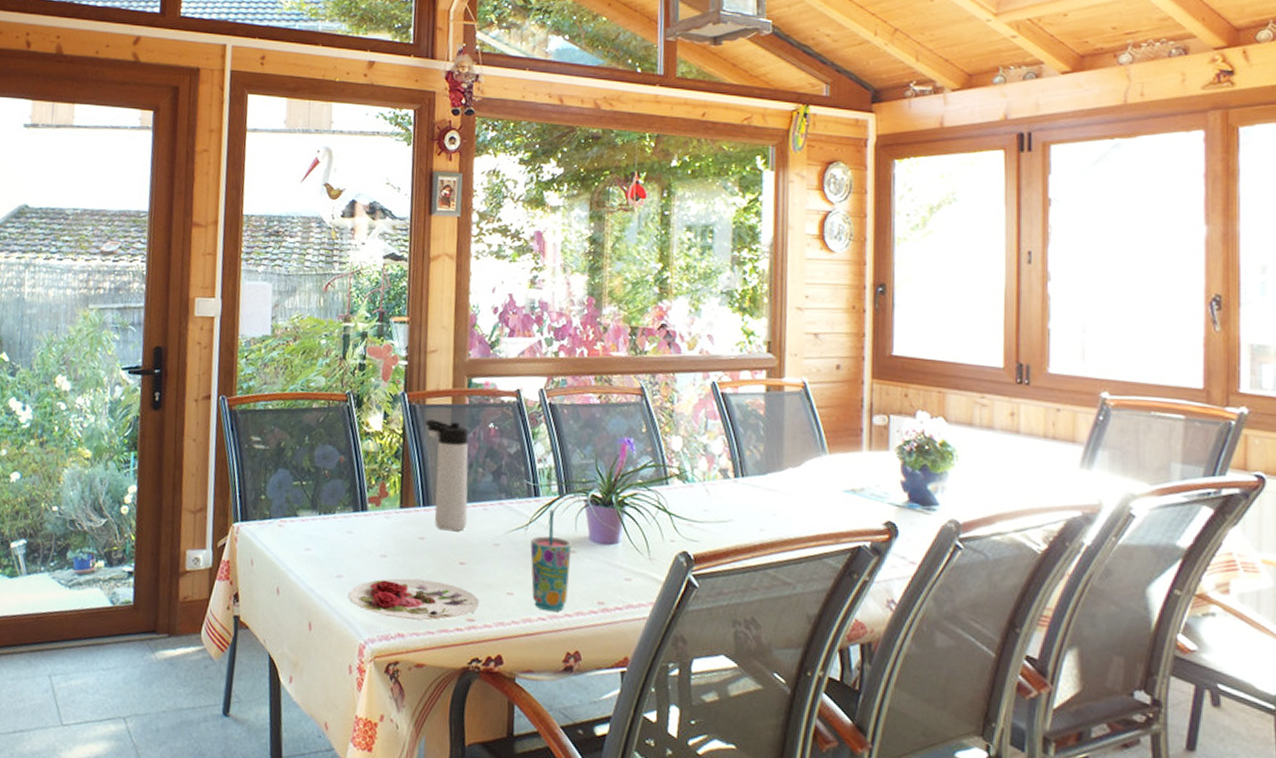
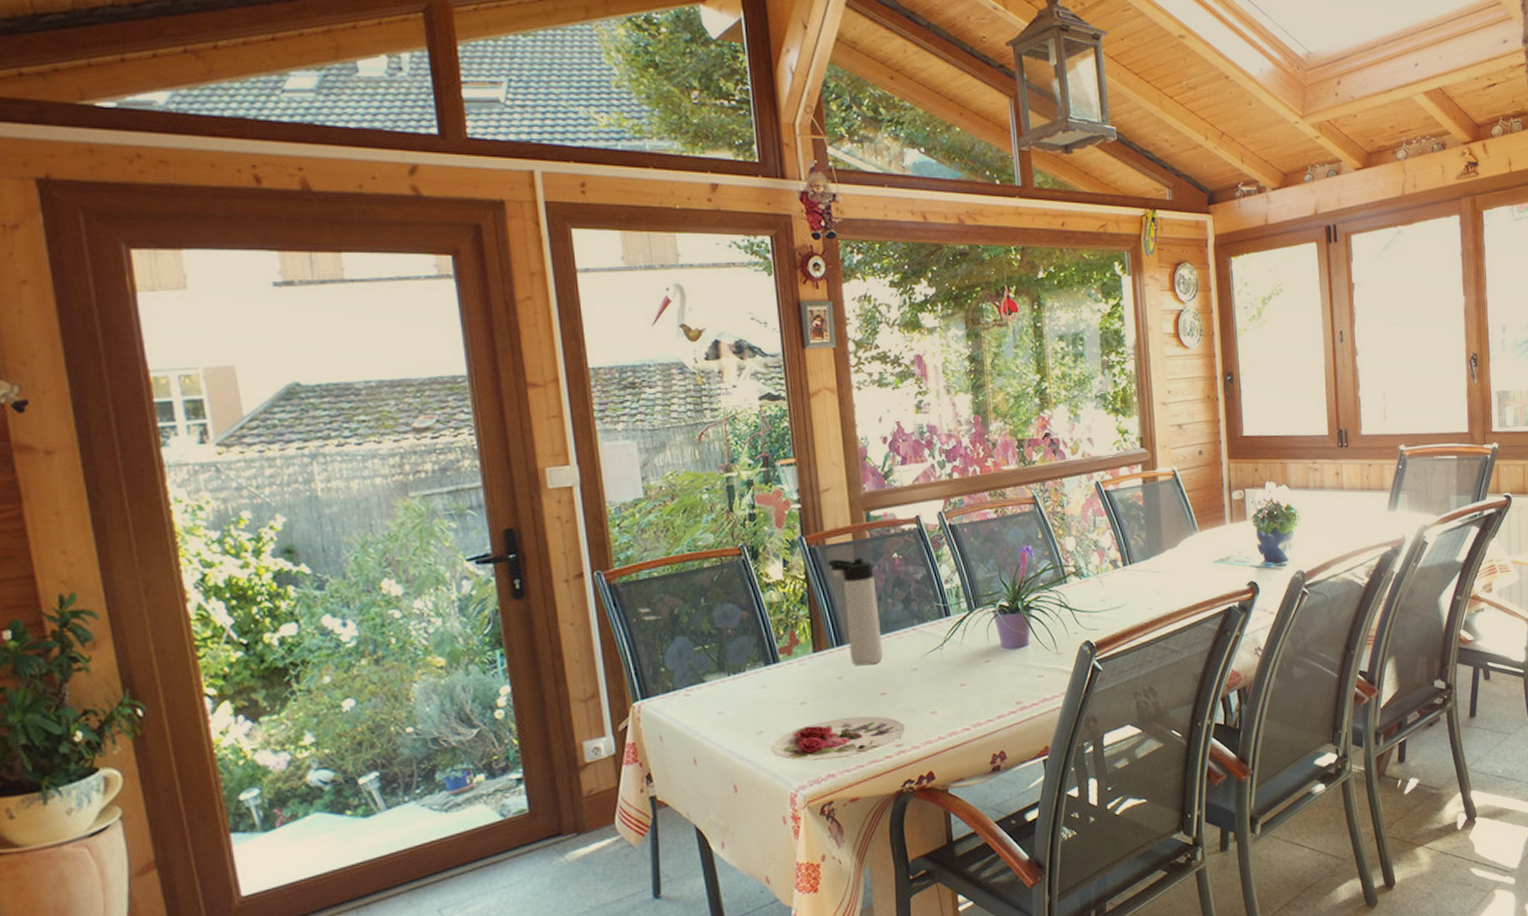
cup: present [530,509,571,612] -> none [947,625,988,721]

